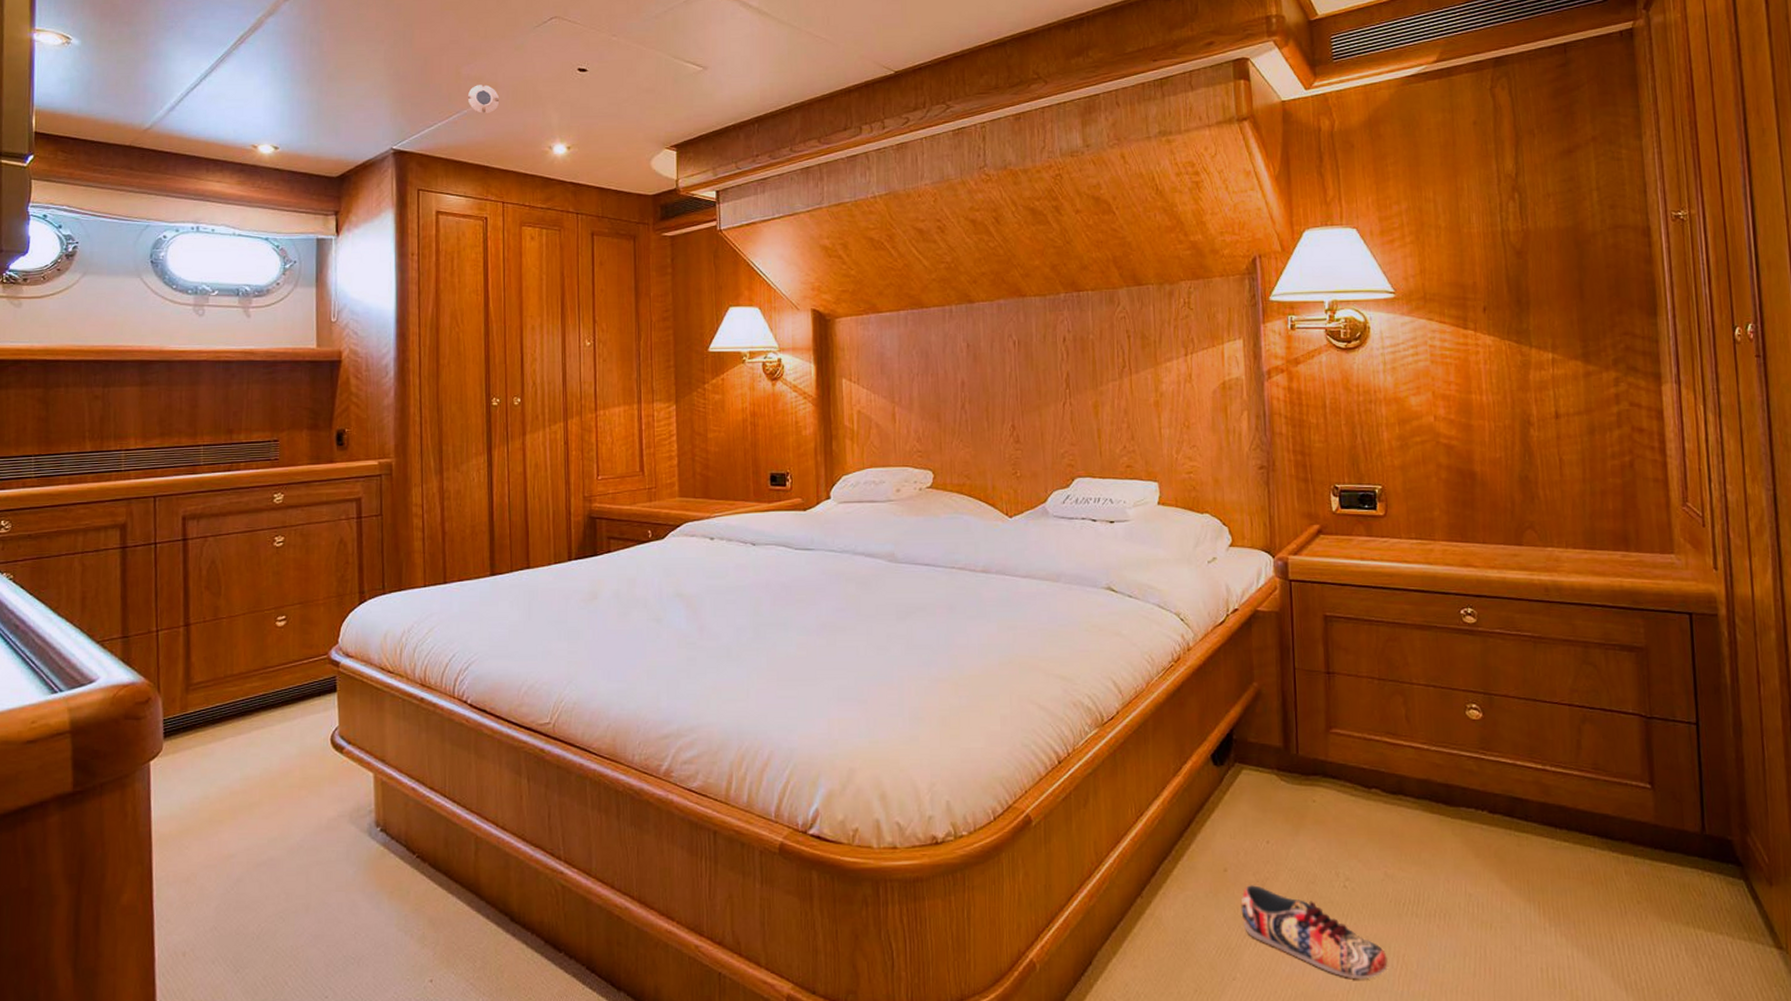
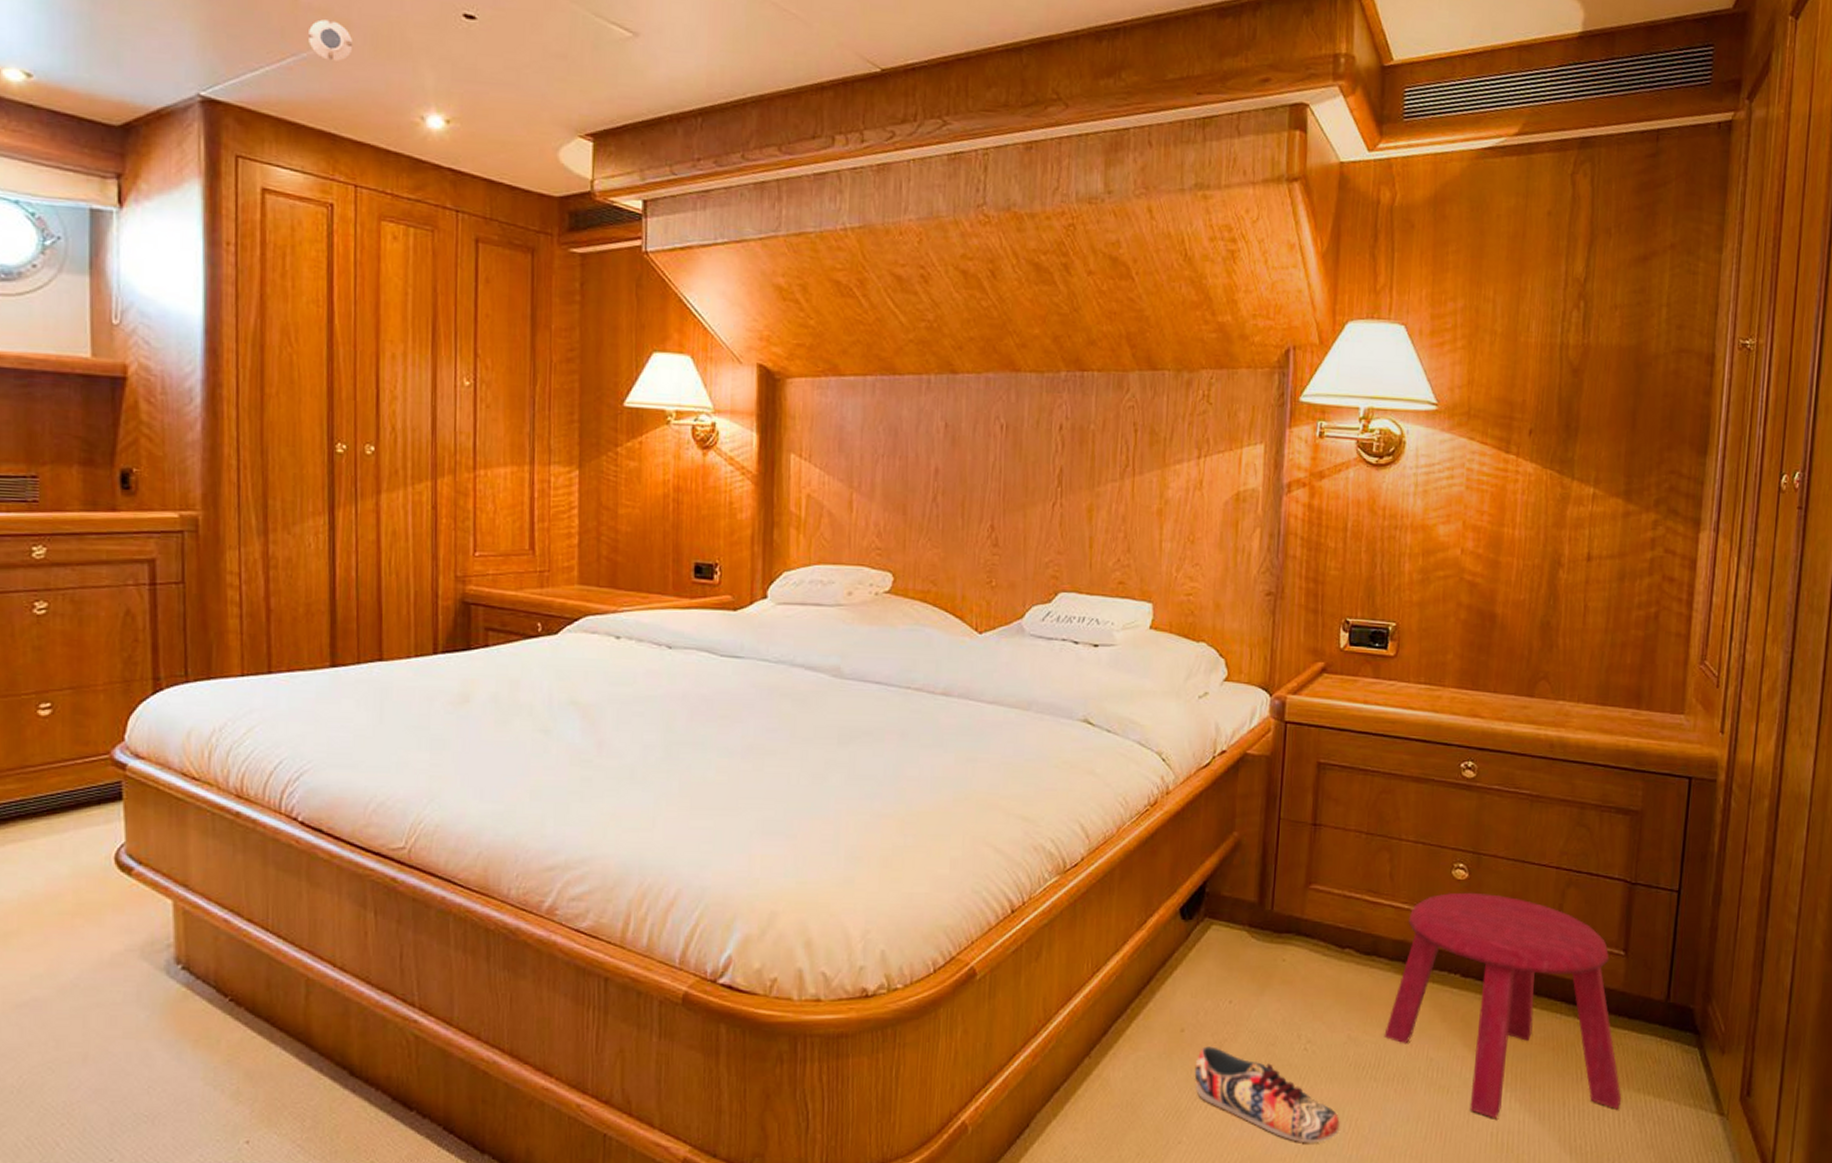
stool: none [1420,731,1671,953] -> present [1384,892,1622,1118]

